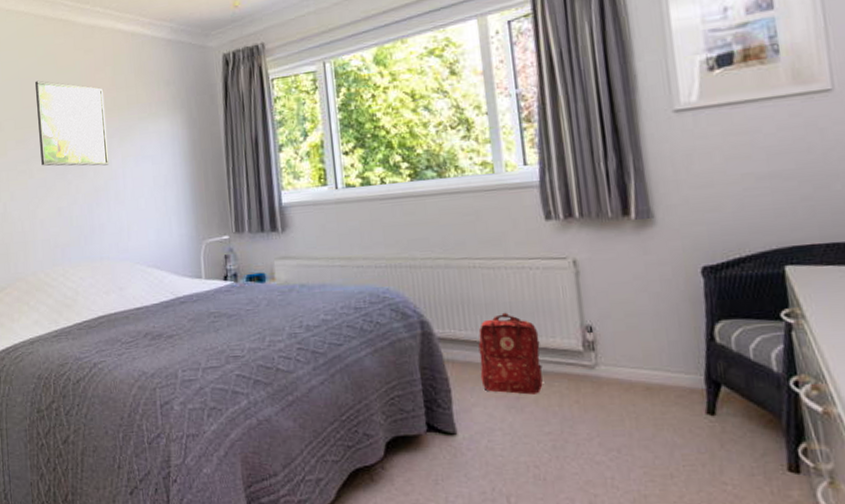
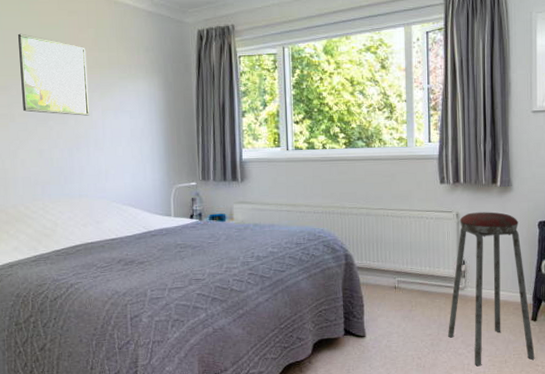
backpack: present [478,312,543,395] -> none [386,249,429,308]
music stool: none [575,255,719,481] -> present [447,212,535,366]

